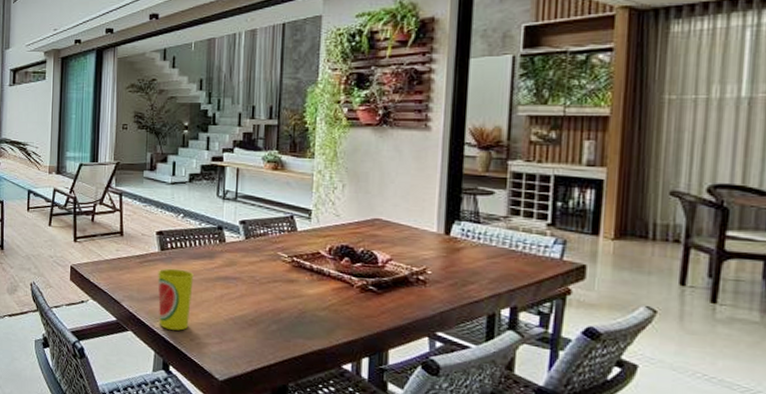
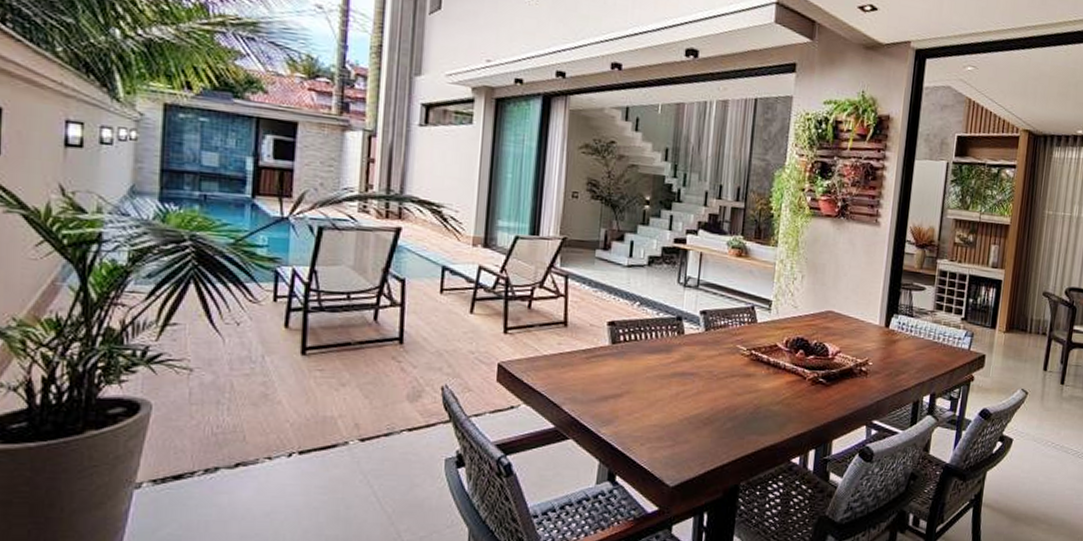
cup: present [158,268,194,331] -> none [605,364,648,435]

